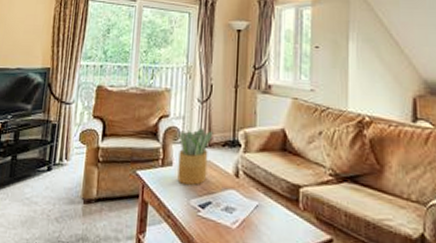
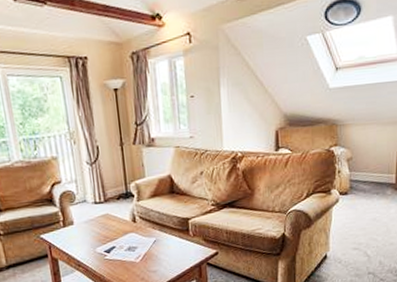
potted plant: present [177,127,213,185] -> none [75,186,108,238]

